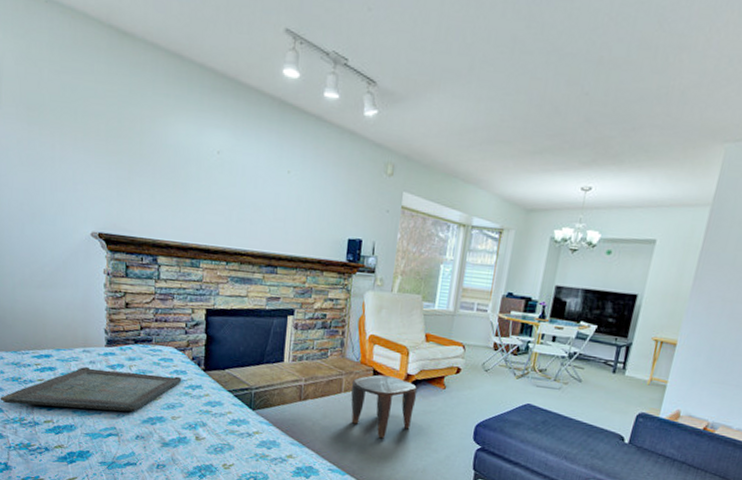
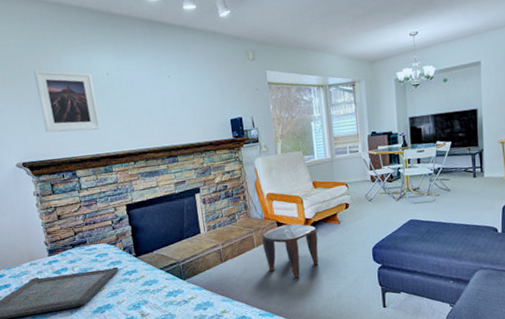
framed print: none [132,128,199,215] -> present [34,69,101,133]

